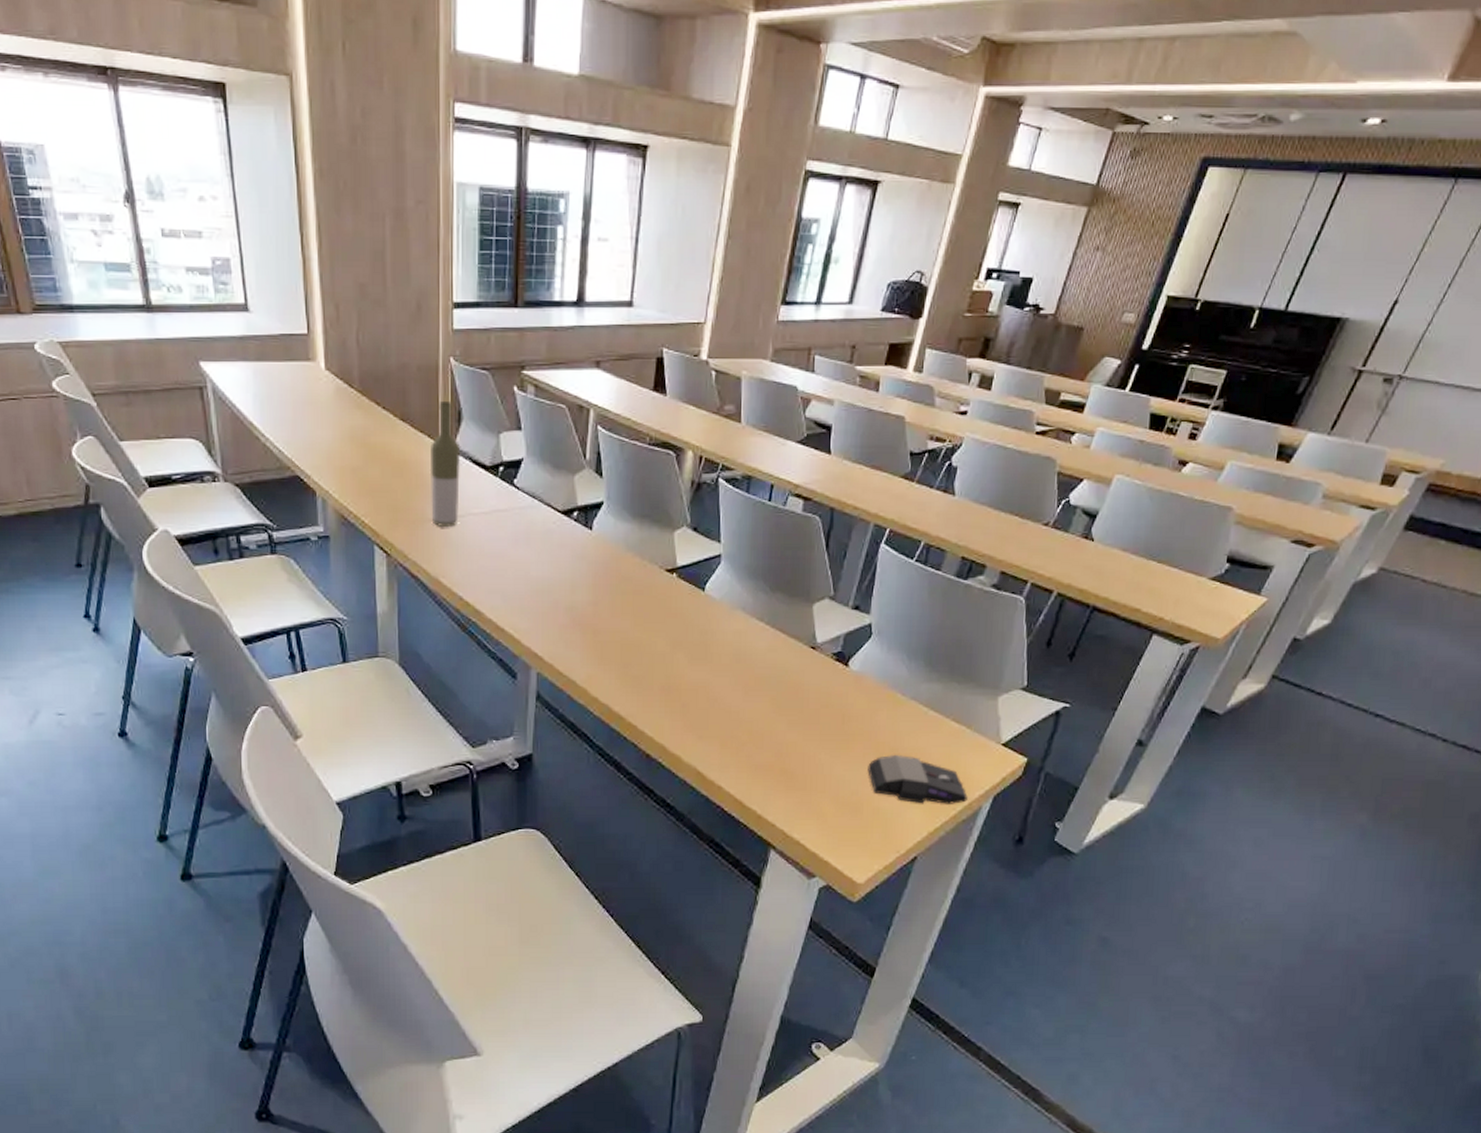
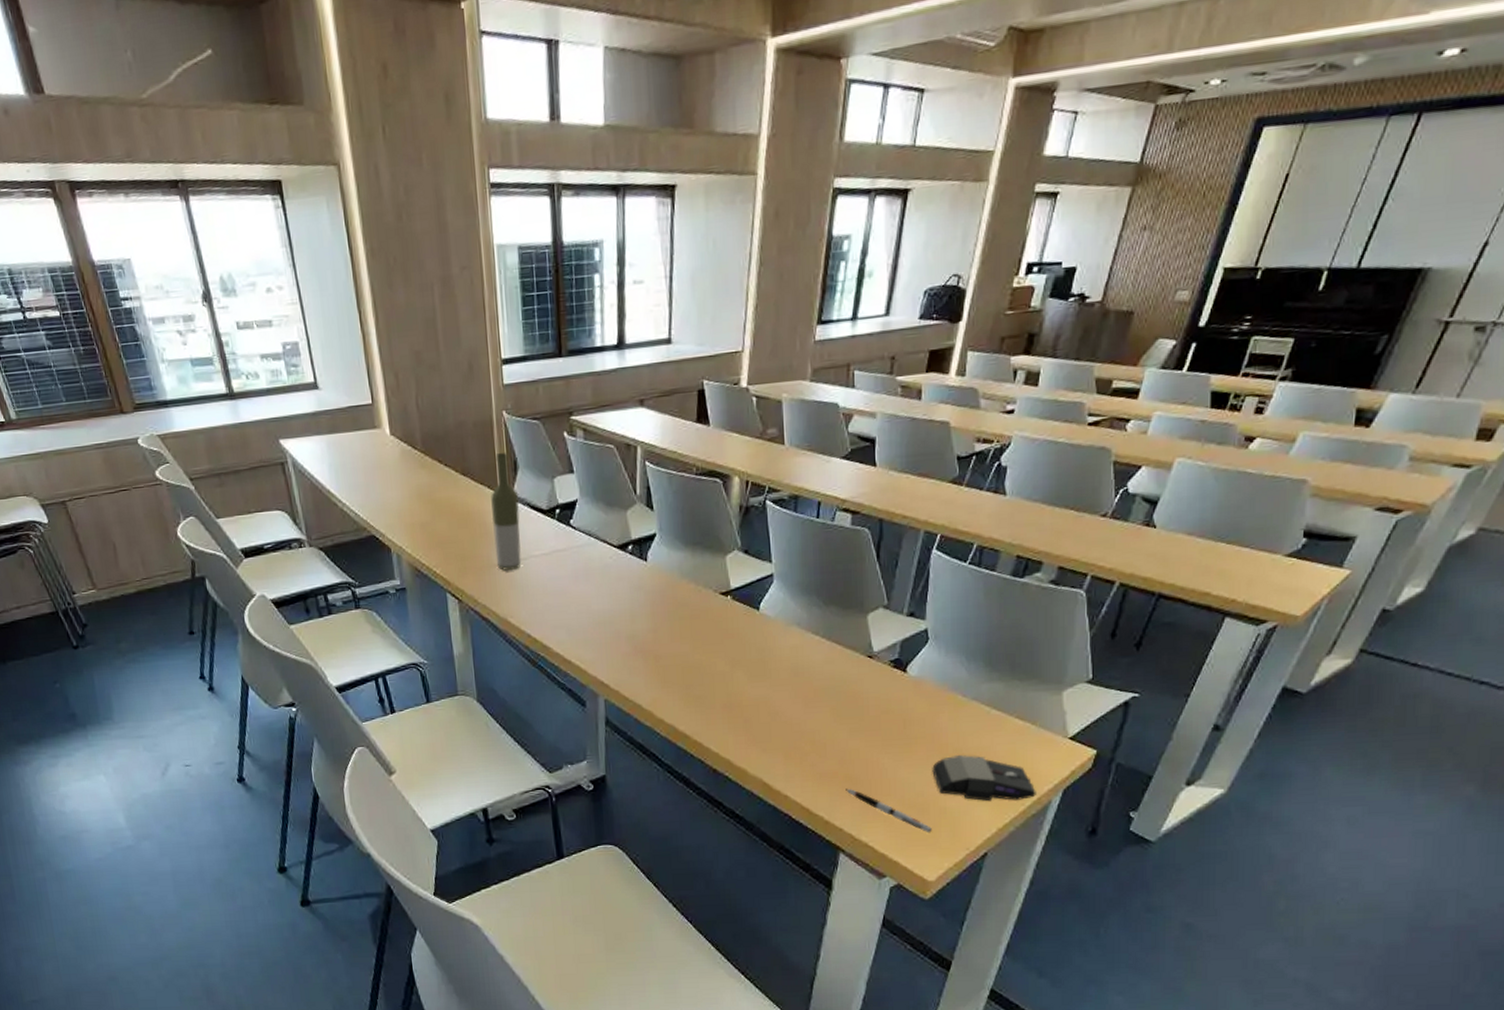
pen: none [780,782,864,834] -> present [846,788,932,833]

